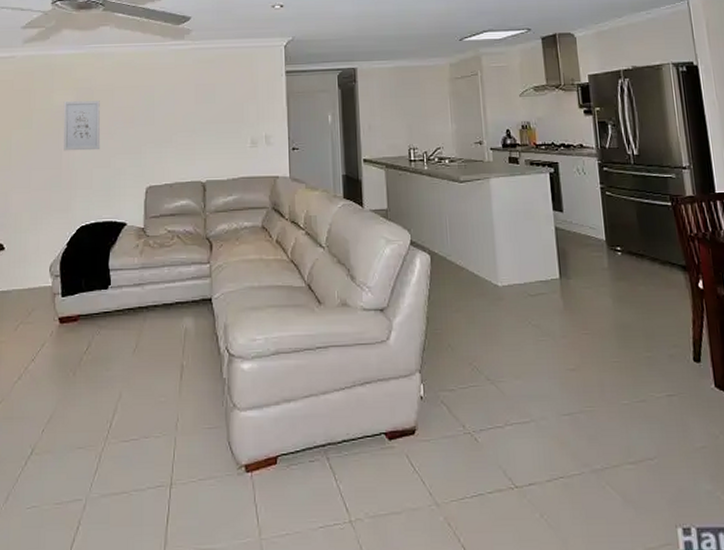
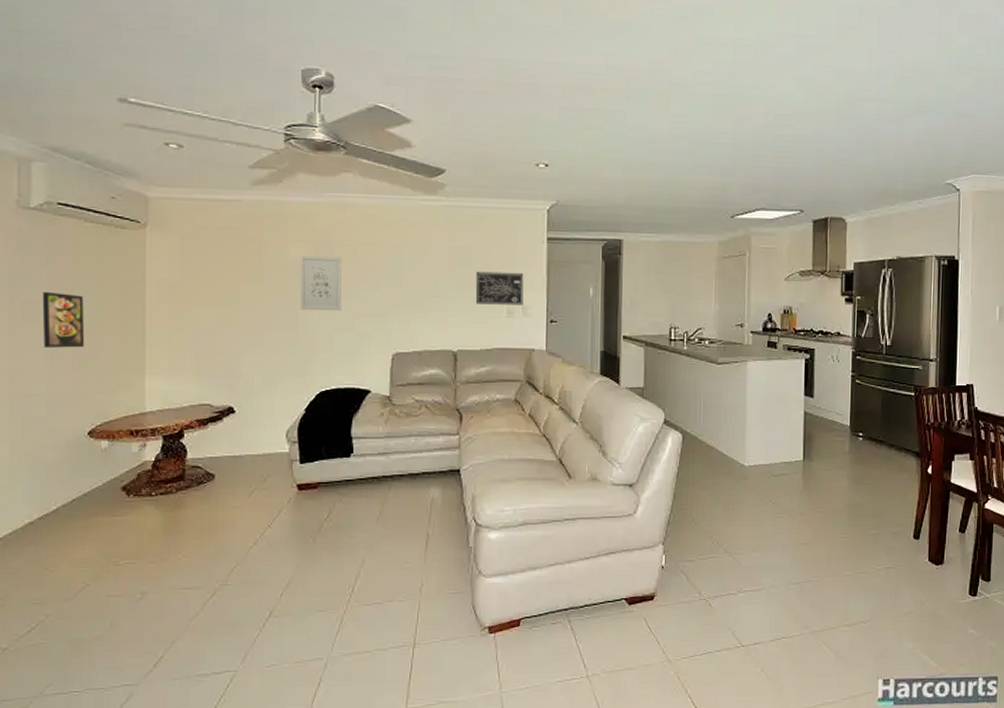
wall art: none [221,105,266,136] -> present [475,271,524,305]

